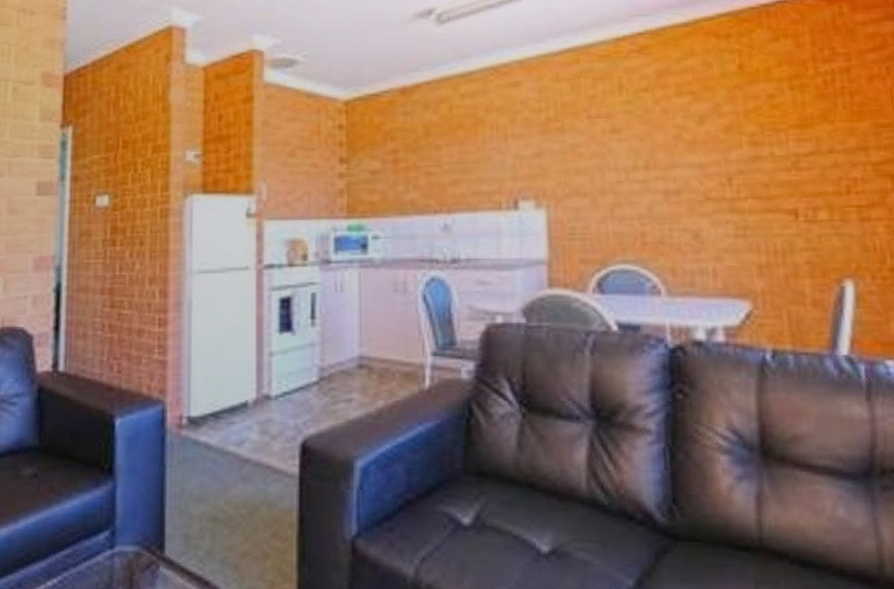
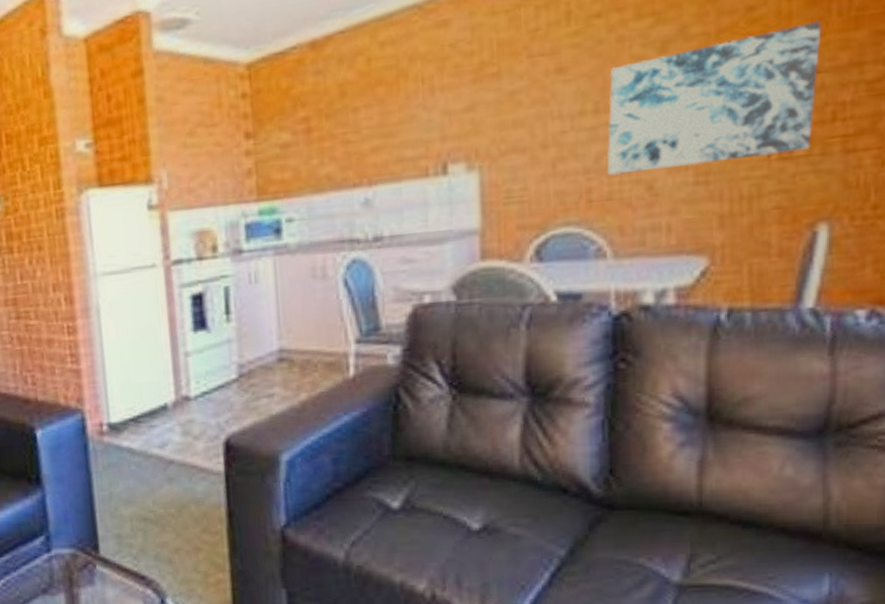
wall art: none [657,111,832,224] -> present [606,20,822,177]

